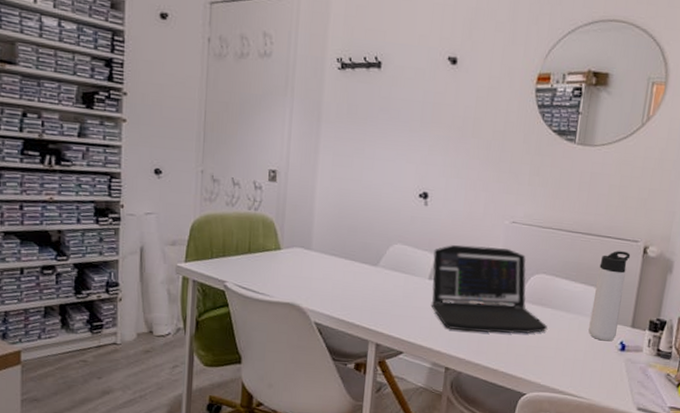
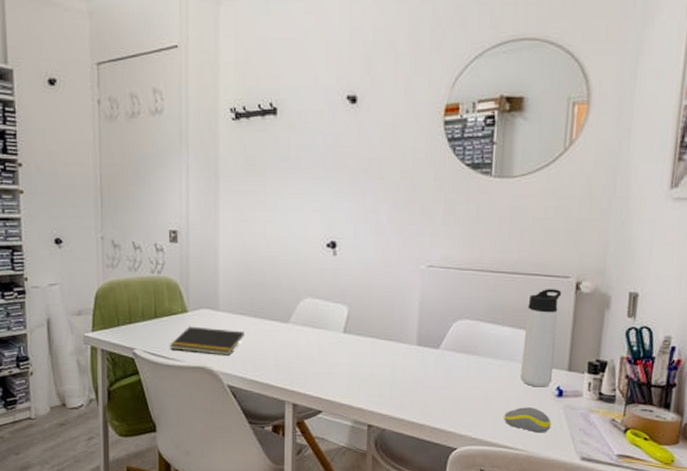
notepad: none [261,263,335,294] -> present [170,326,244,356]
laptop: present [431,244,548,334] -> none [346,293,475,386]
computer mouse: none [571,358,613,384] -> present [504,407,552,433]

